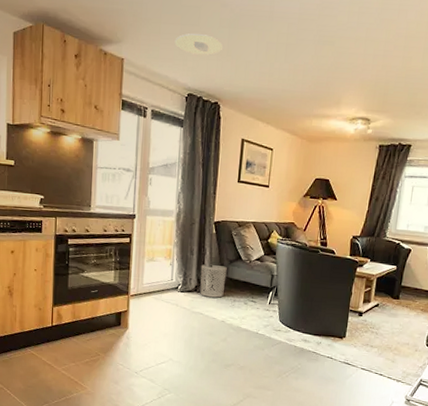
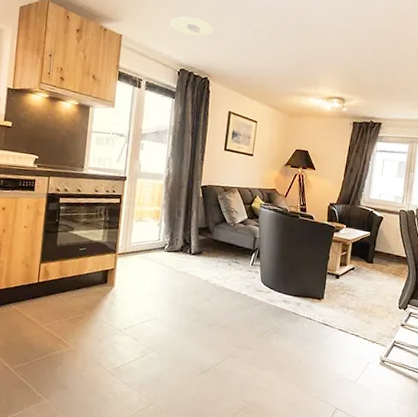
waste bin: present [200,264,227,298] -> none [185,226,212,258]

